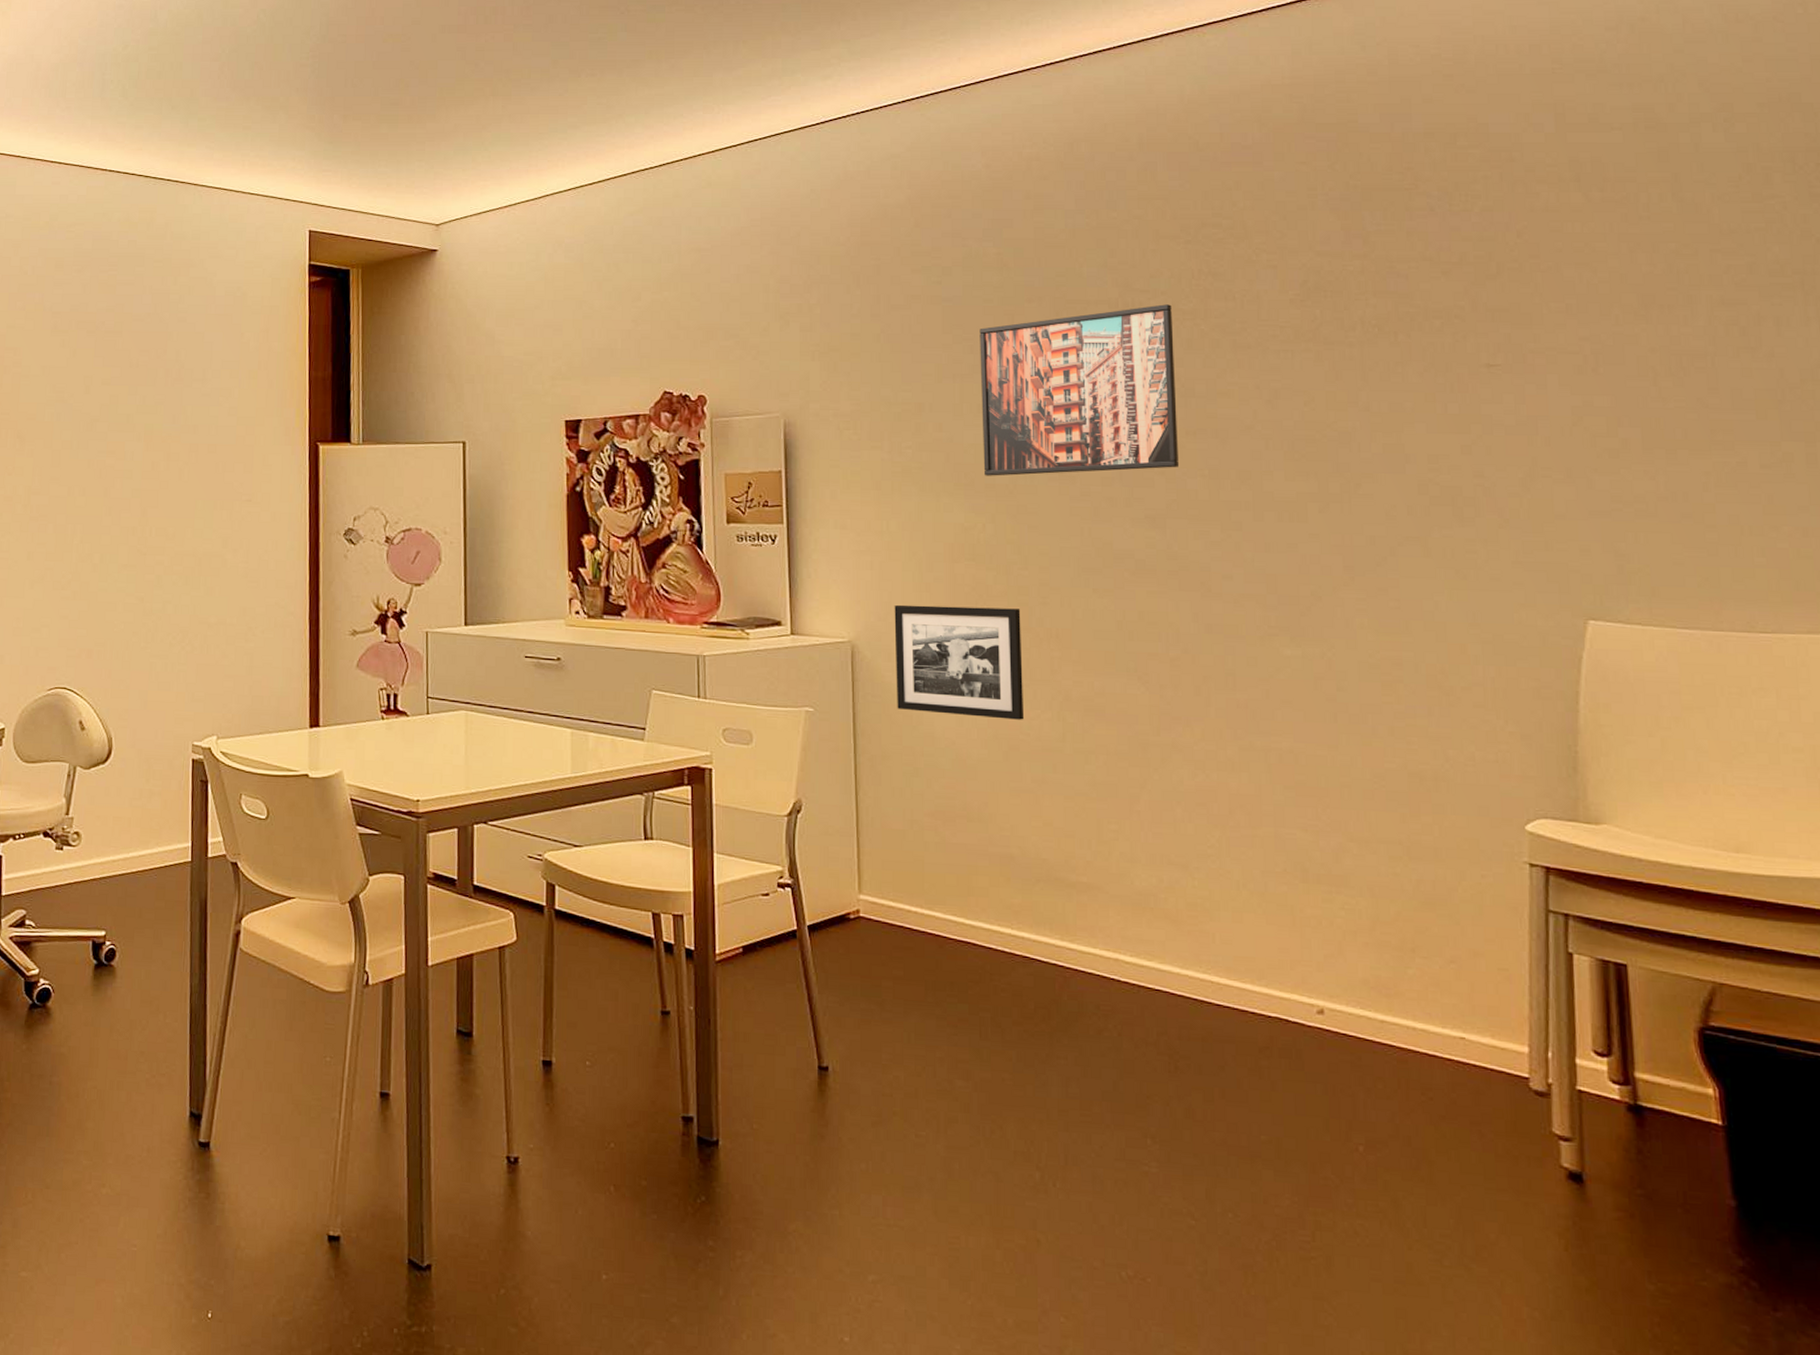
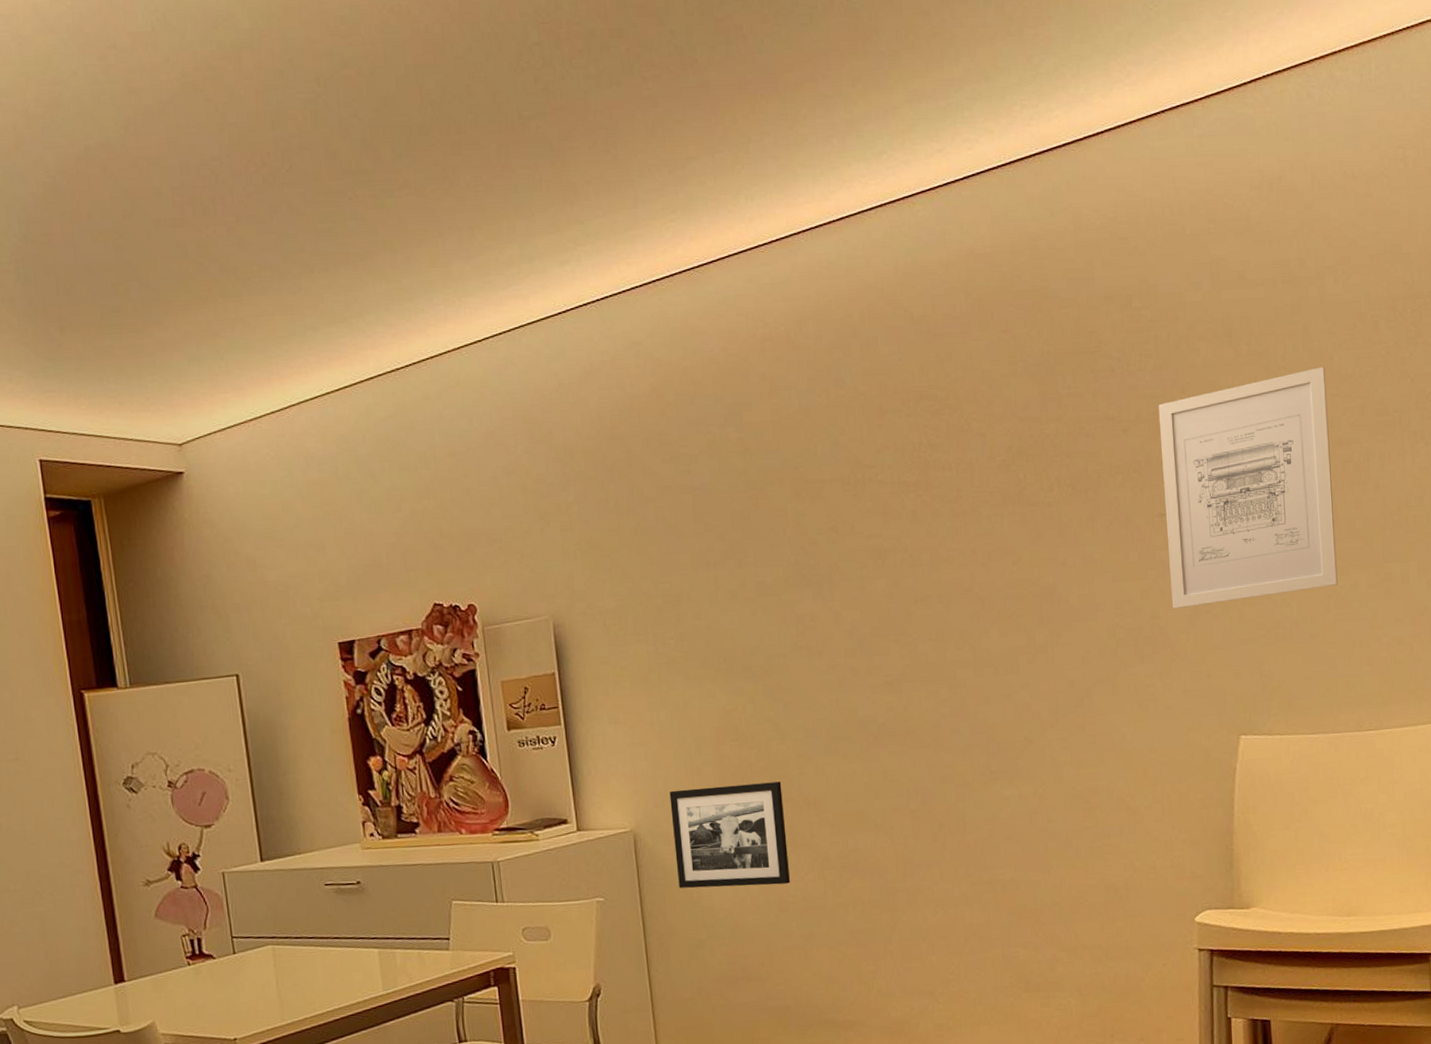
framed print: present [979,304,1180,476] -> none [728,478,911,659]
wall art: none [1487,219,1720,469] -> present [1158,367,1338,609]

